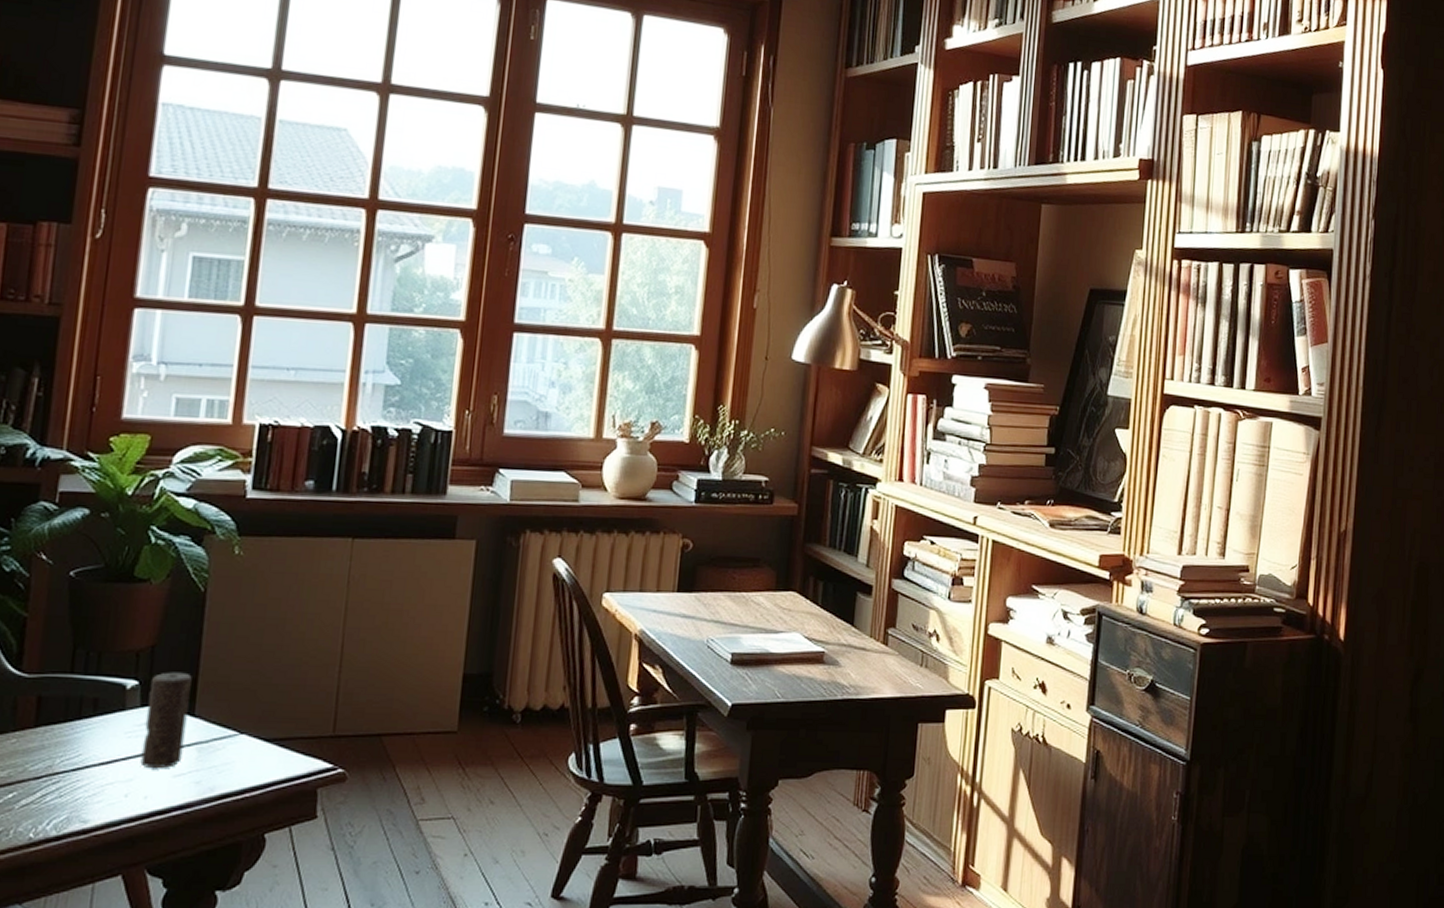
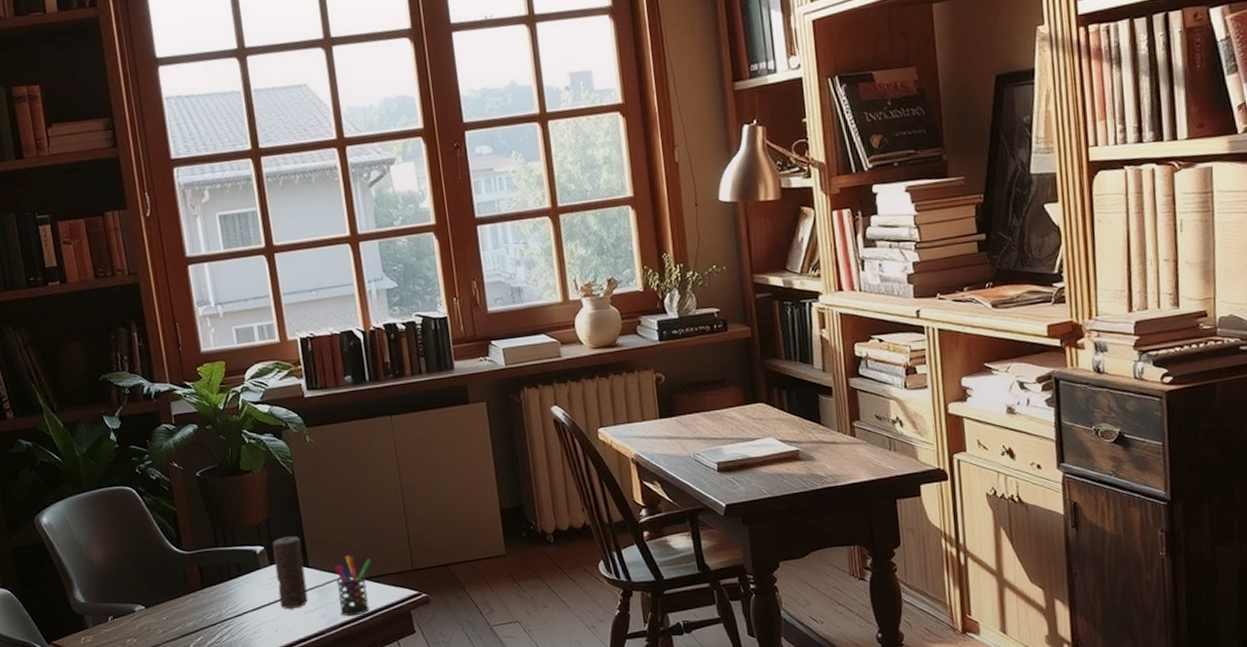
pen holder: none [222,706,280,788] -> present [334,555,371,617]

